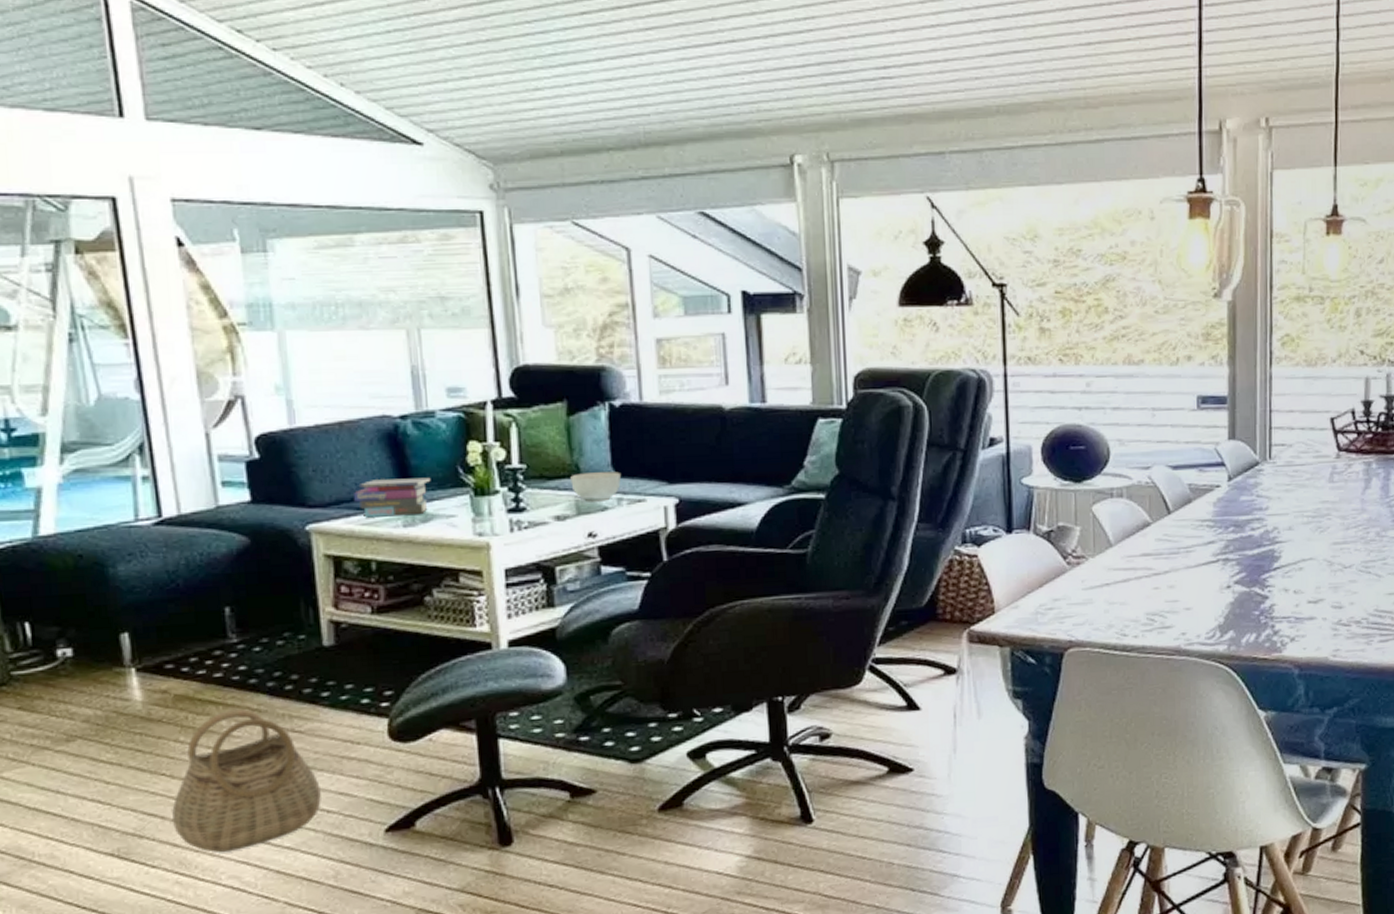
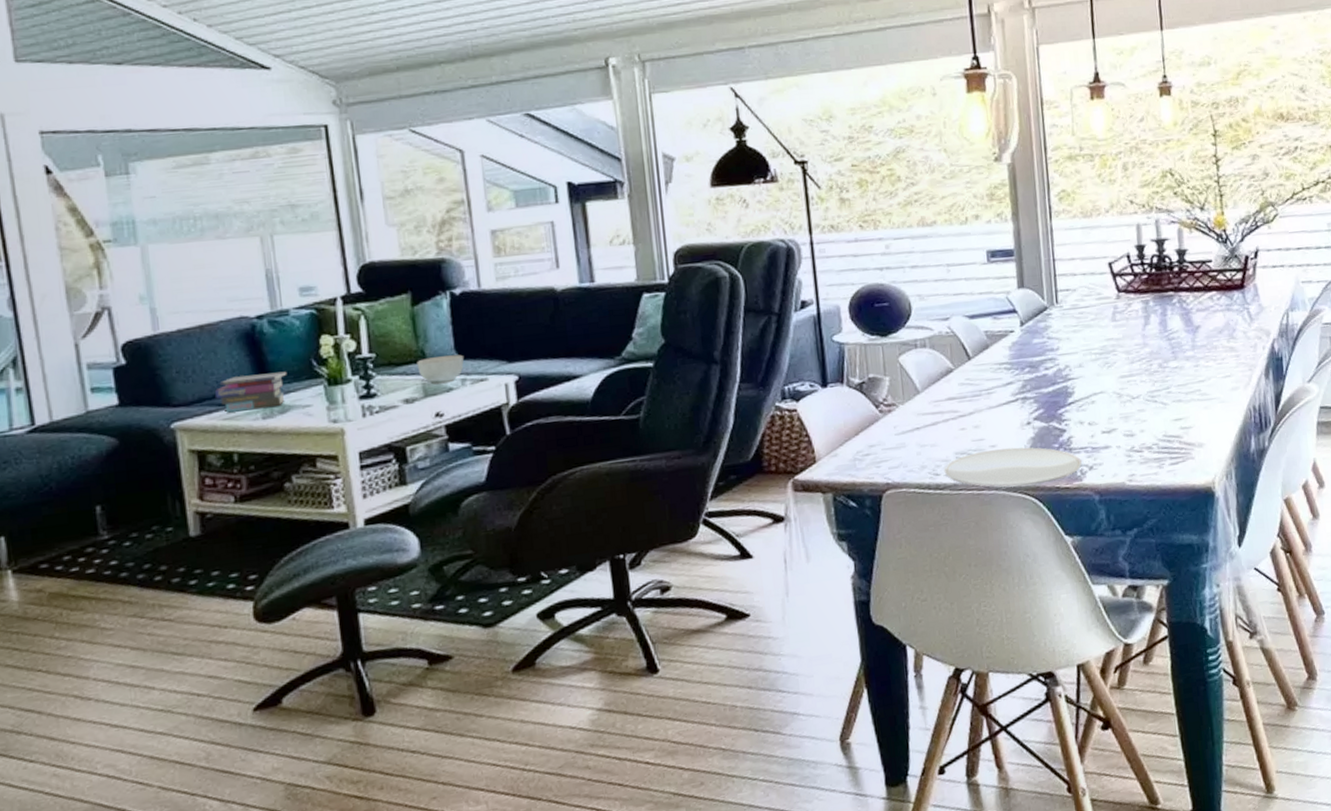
basket: present [172,708,321,852] -> none [48,602,192,743]
plate: none [1132,612,1283,654] -> present [944,447,1082,488]

